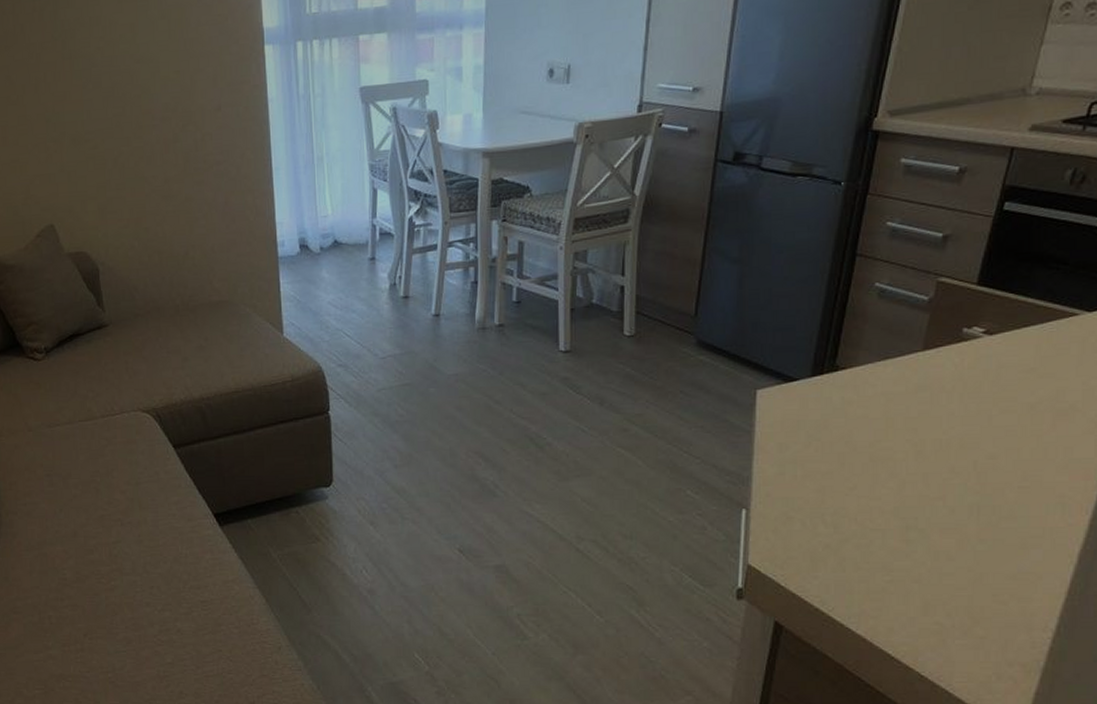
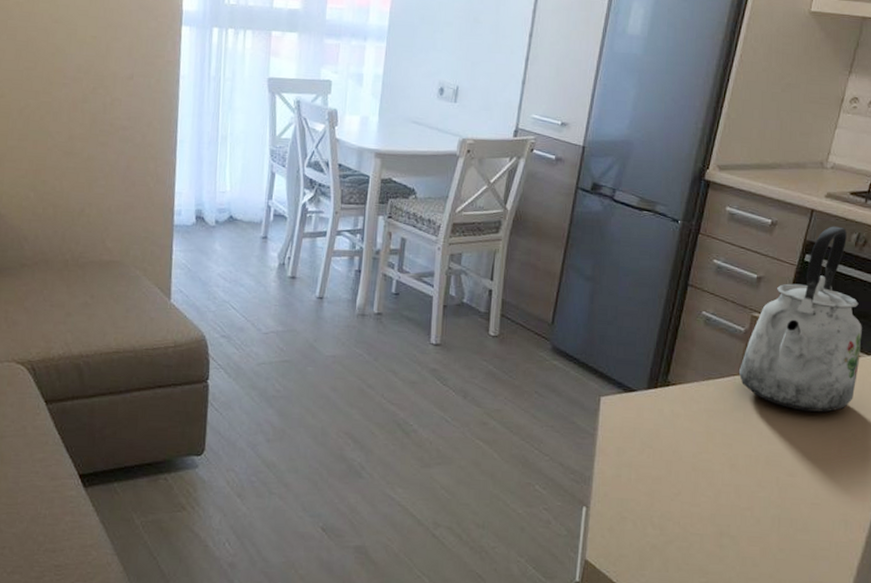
kettle: none [922,163,1081,384] -> present [738,226,862,412]

